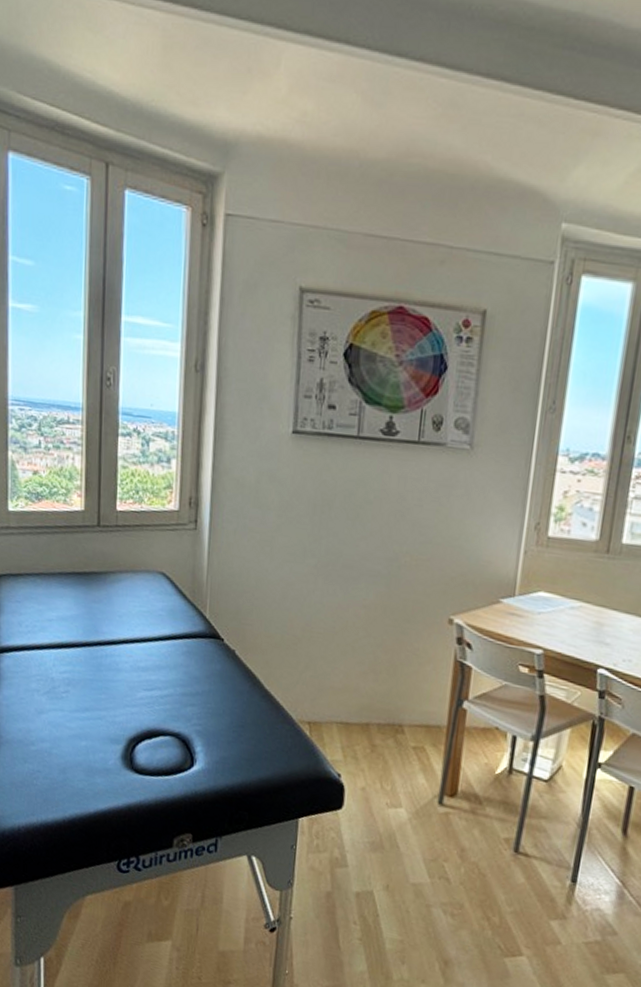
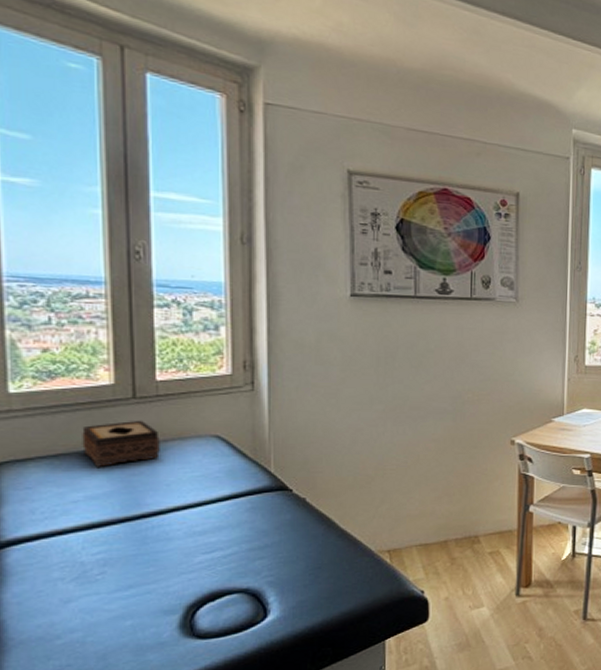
tissue box: none [58,548,116,591] -> present [82,420,160,467]

